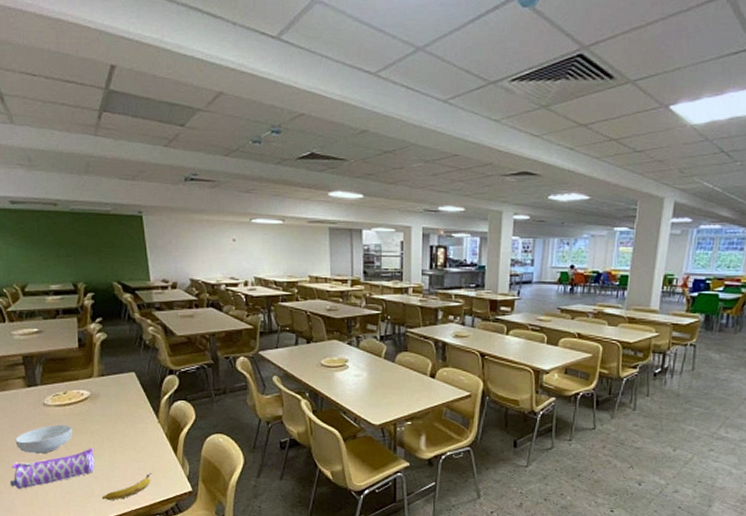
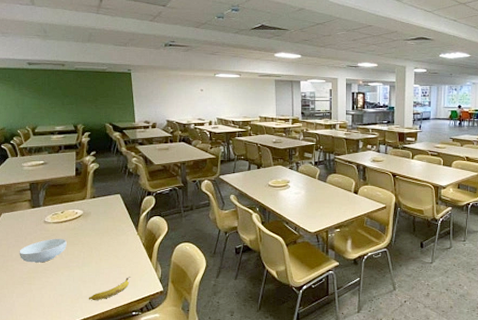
pencil case: present [10,448,95,489] -> none [13,257,84,293]

